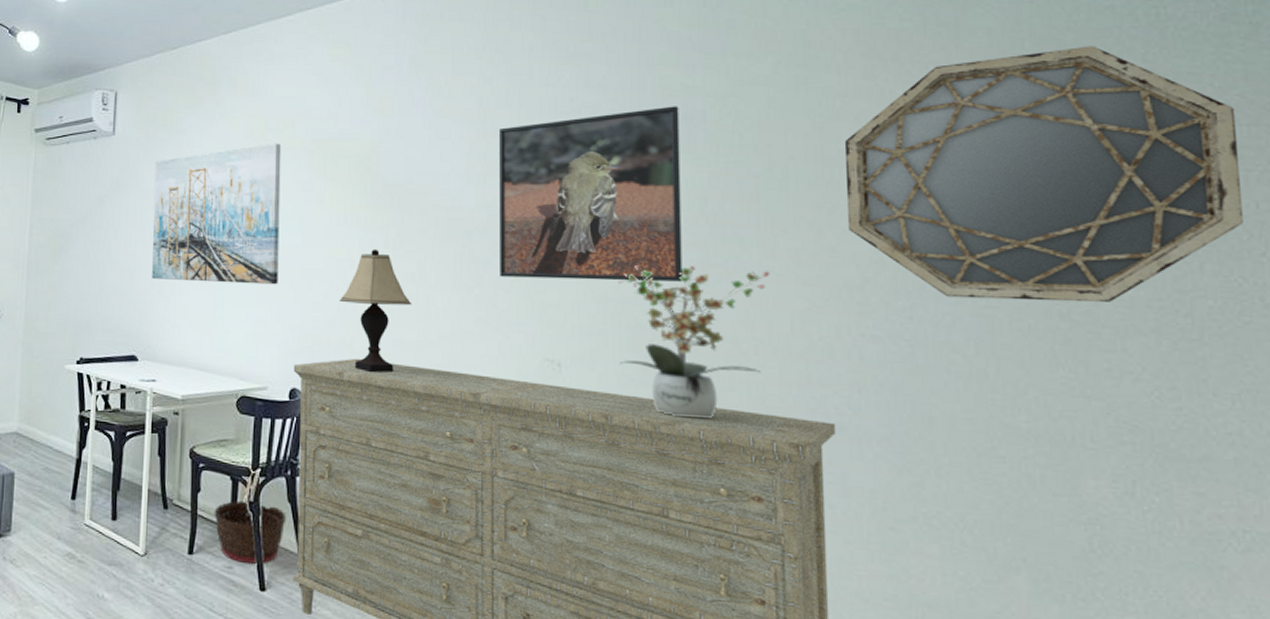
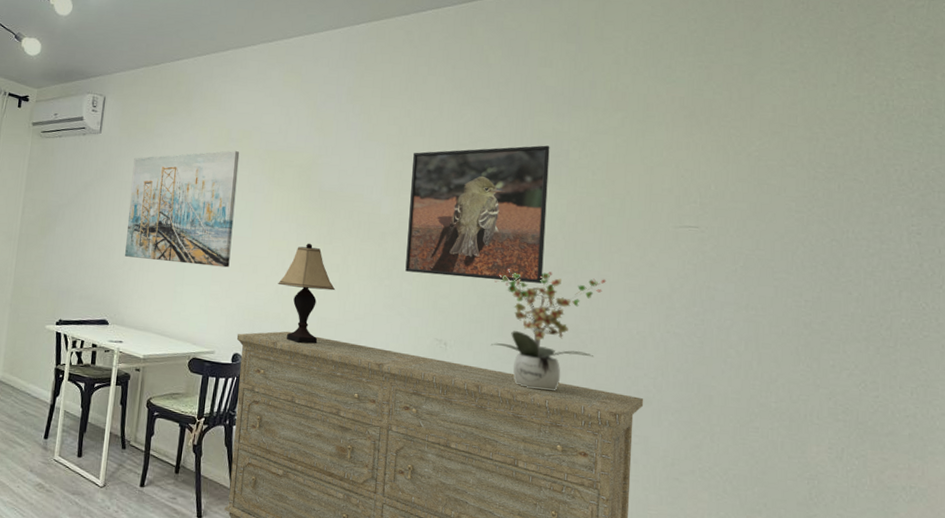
basket: present [214,500,287,564] -> none [163,443,223,496]
home mirror: present [844,46,1243,302] -> none [664,124,932,316]

